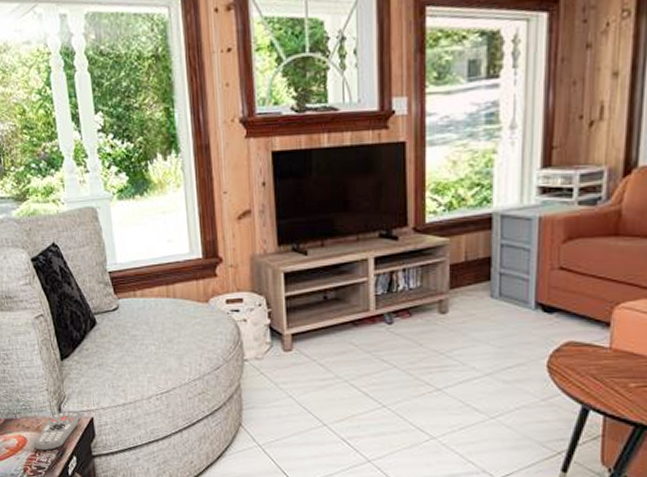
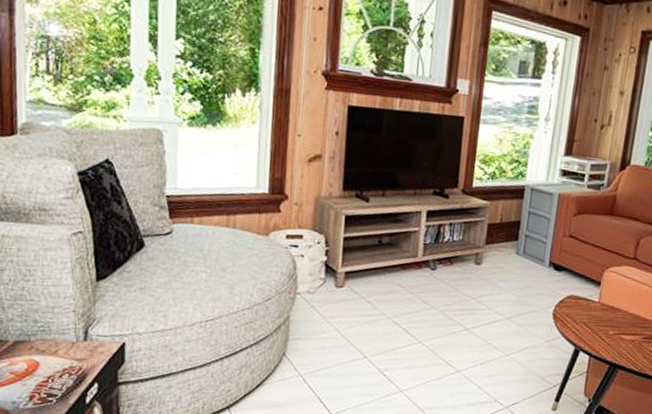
remote control: present [33,411,82,451] -> none [47,335,112,377]

